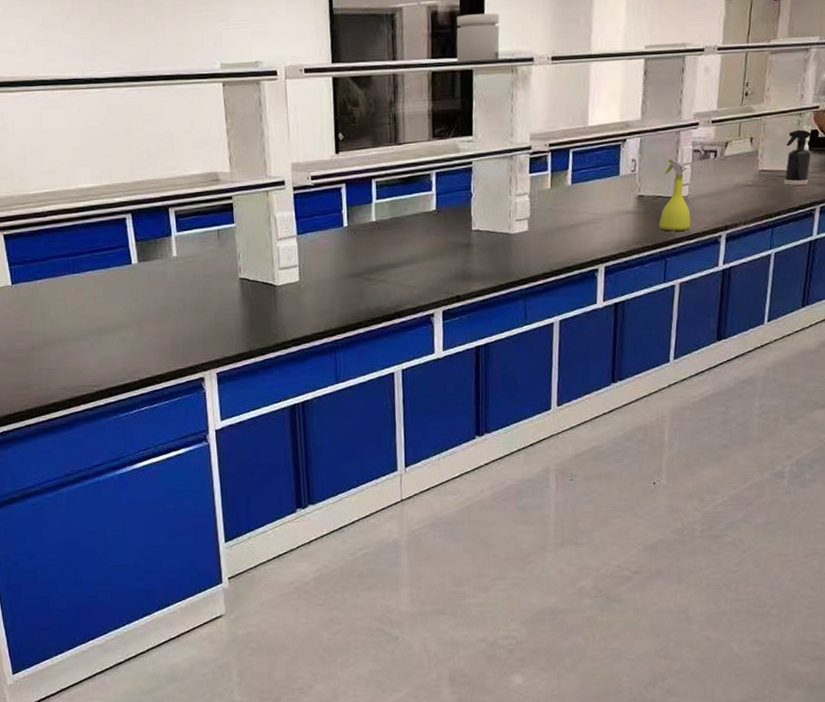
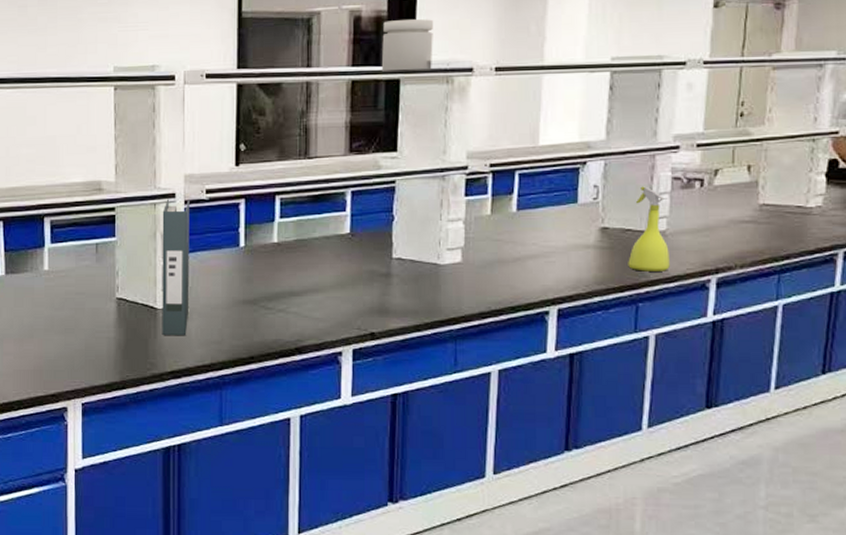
binder: none [274,185,304,309] -> present [162,198,190,336]
spray bottle: present [783,129,812,186] -> none [793,158,831,225]

